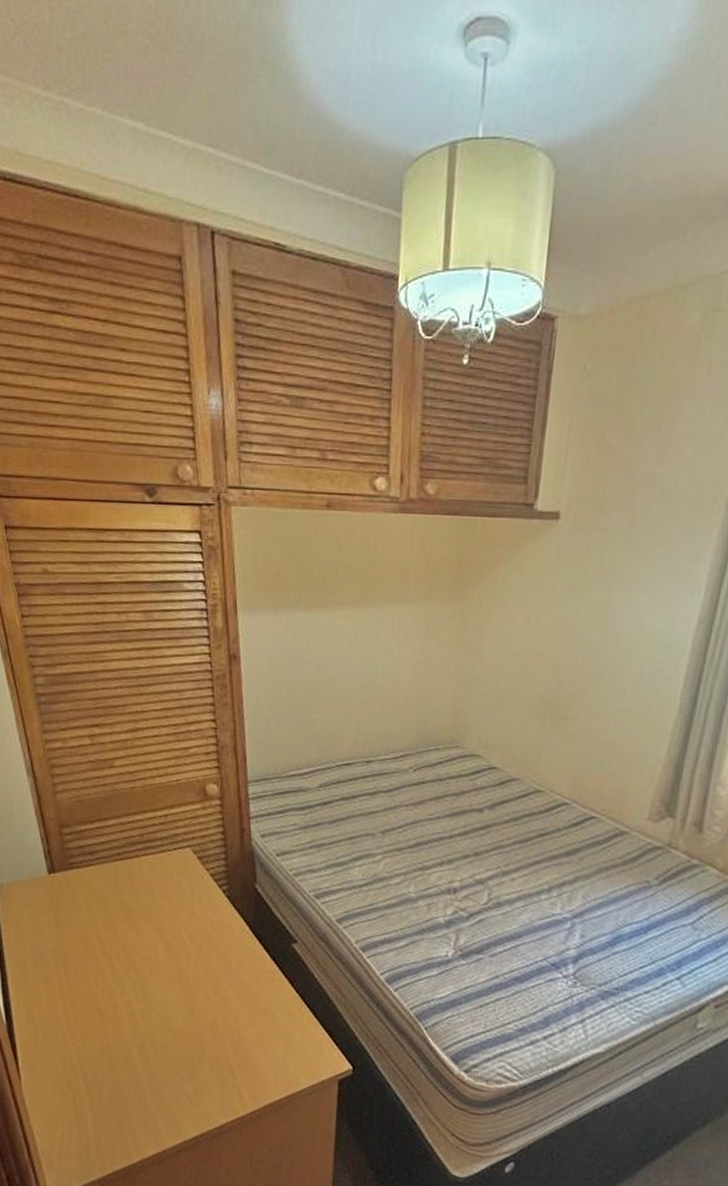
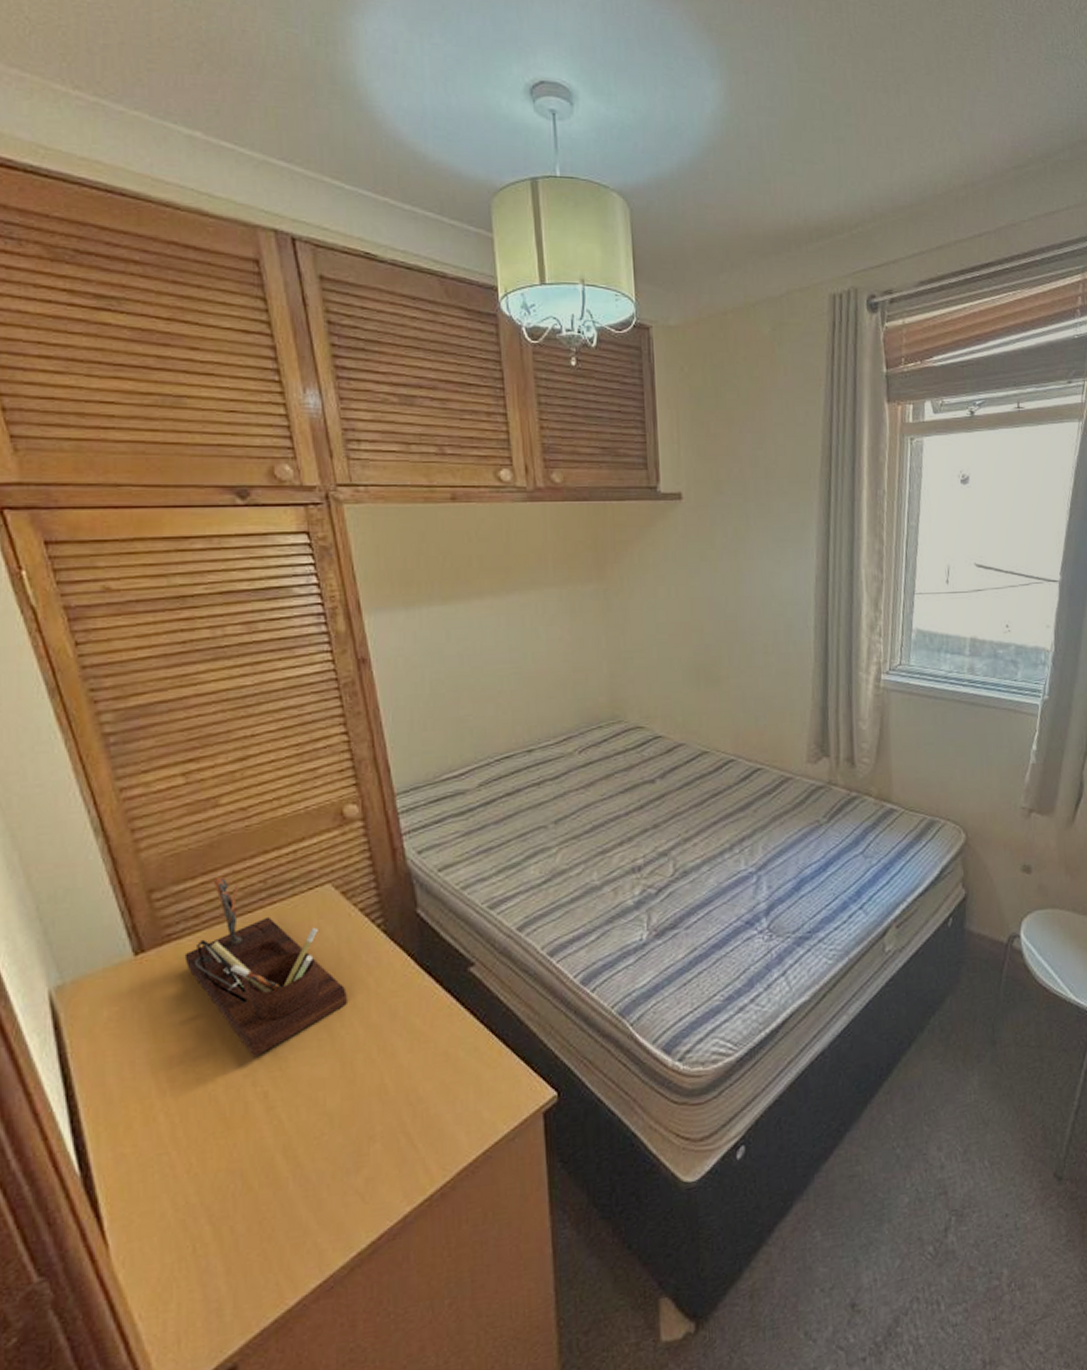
desk organizer: none [81,825,195,973] -> present [184,877,349,1058]

